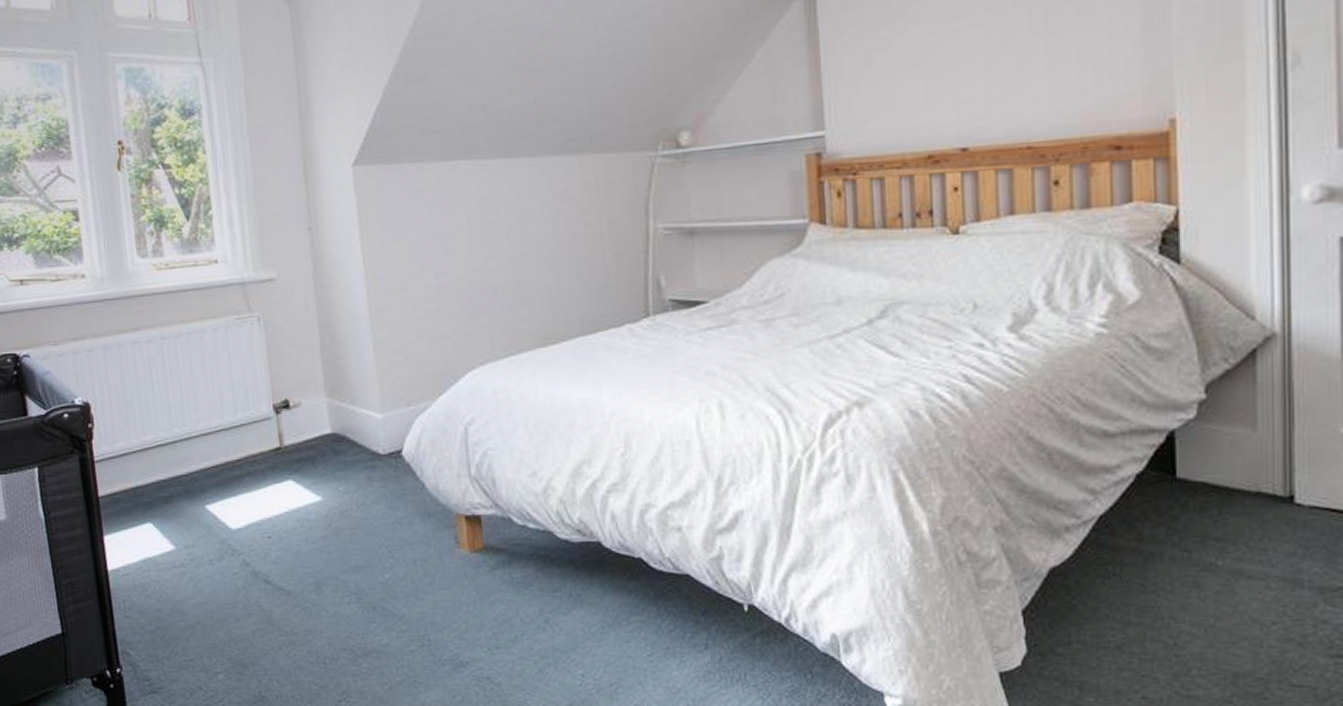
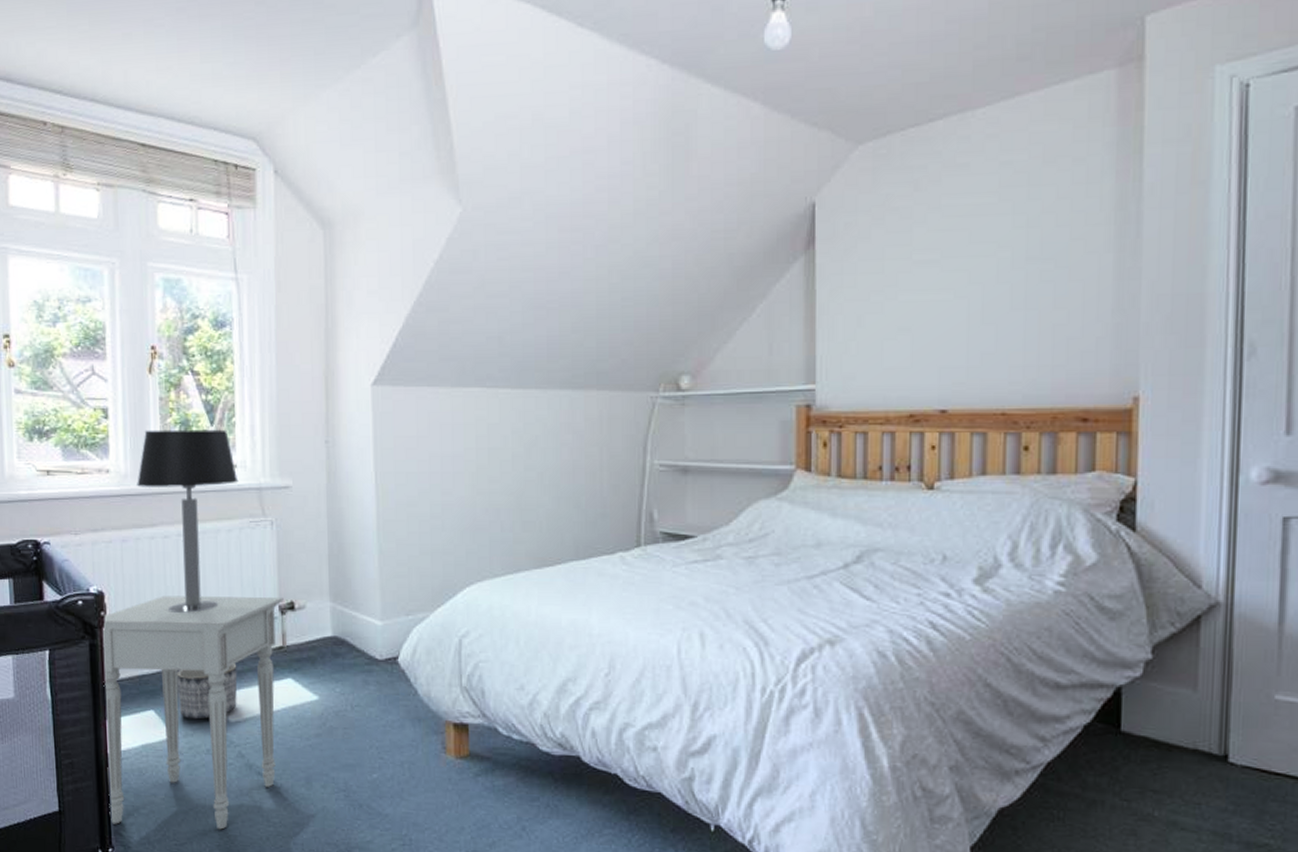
nightstand: none [91,395,283,643] -> present [103,595,284,830]
table lamp: none [114,223,221,420] -> present [137,429,239,613]
planter: none [173,469,238,530] -> present [178,664,237,720]

